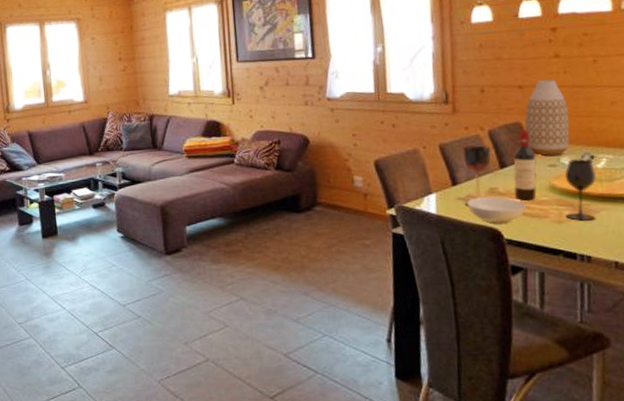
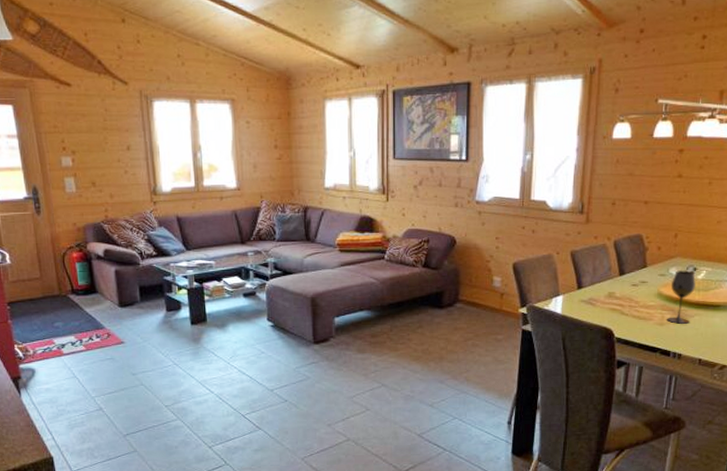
wineglass: present [462,145,492,206] -> none [587,253,614,308]
bowl: present [467,196,527,224] -> none [588,300,637,324]
wine bottle: present [513,130,537,200] -> none [628,242,650,305]
vase: present [524,79,570,156] -> none [644,198,682,266]

